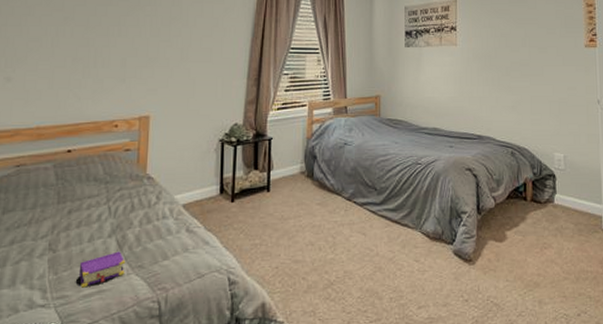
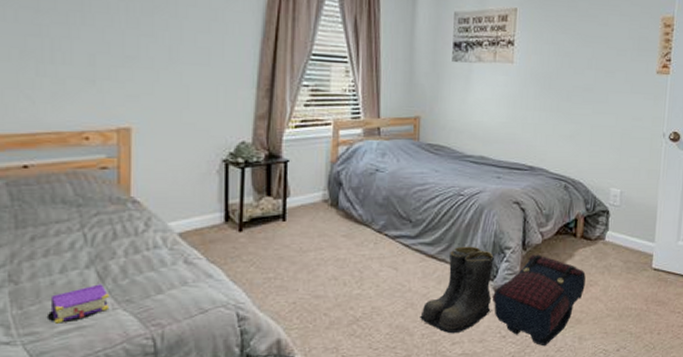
boots: none [388,211,452,298] -> present [420,246,494,334]
satchel: none [452,218,540,311] -> present [491,254,586,347]

